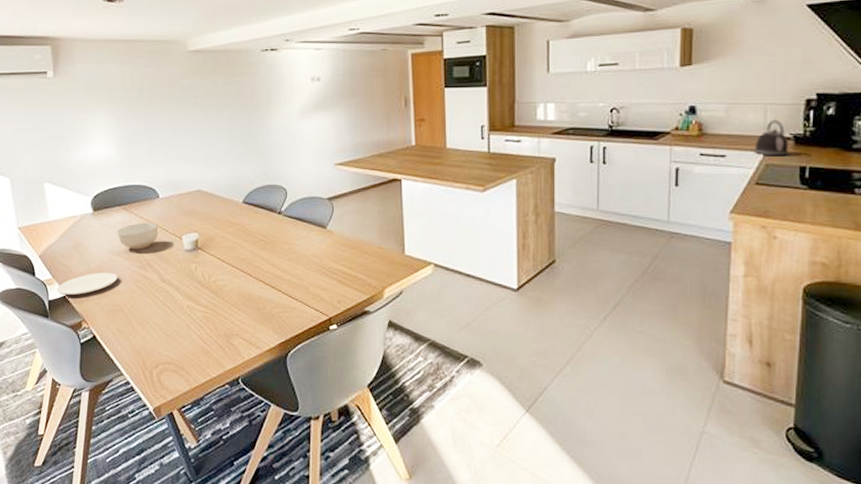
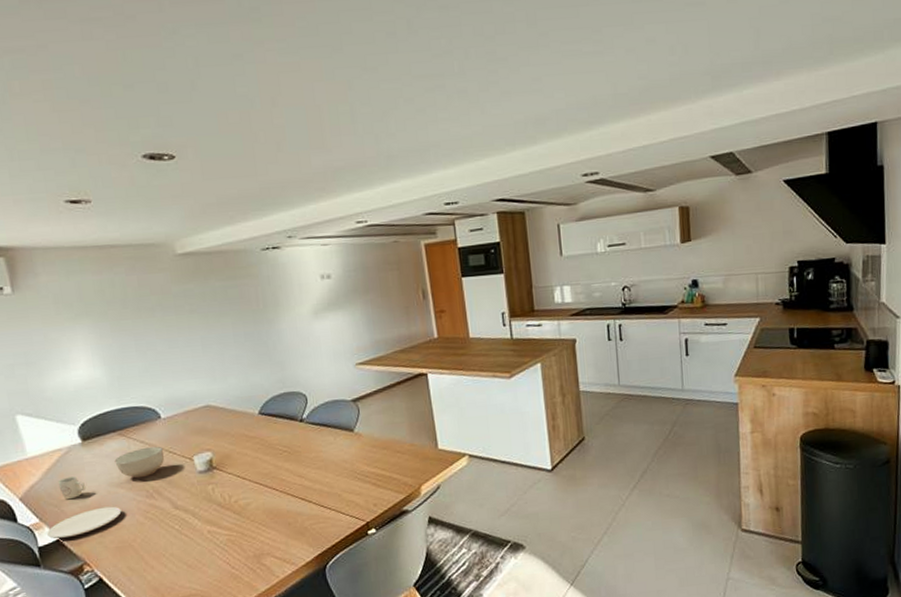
mug: none [70,242,92,262] -> present [58,476,86,500]
kettle: present [754,120,789,156] -> none [750,287,779,322]

